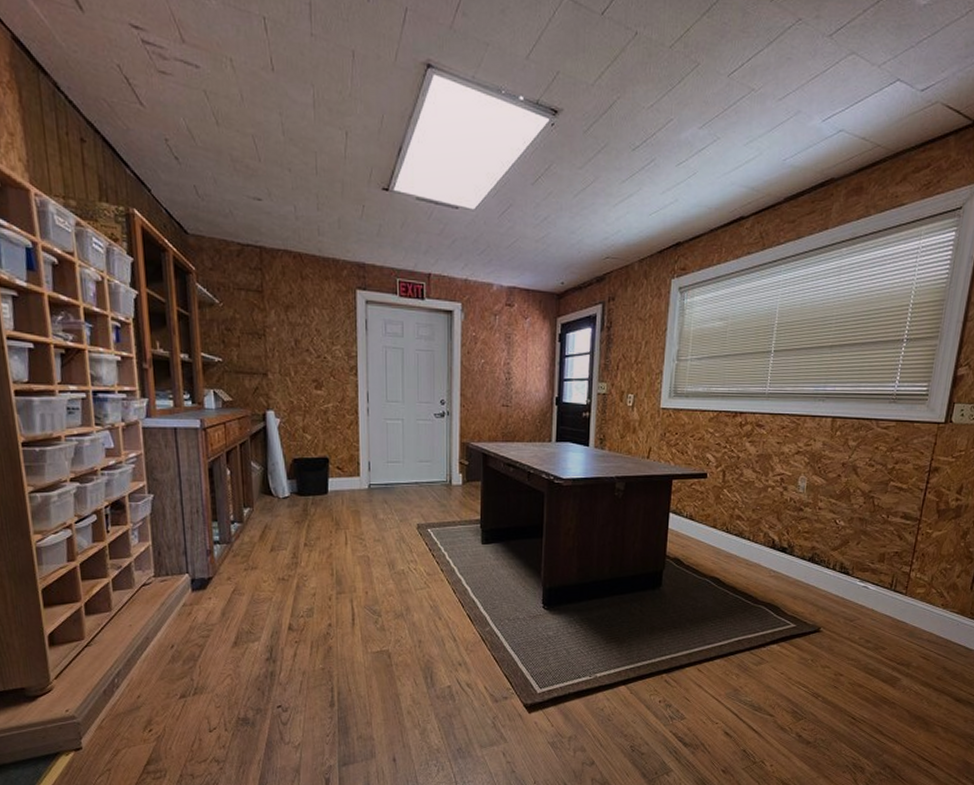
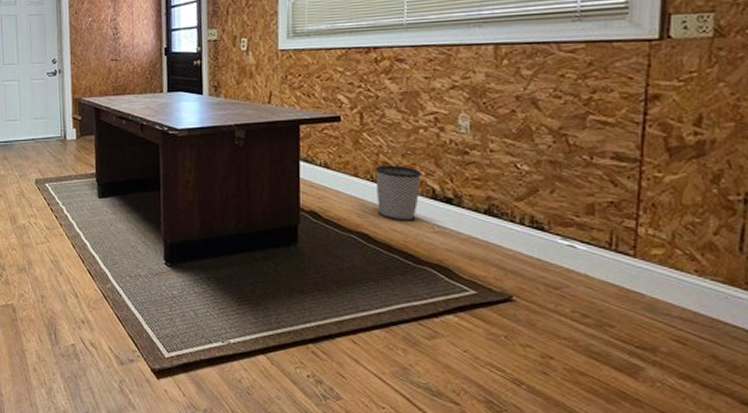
wastebasket: none [729,519,766,568] -> present [375,165,422,222]

